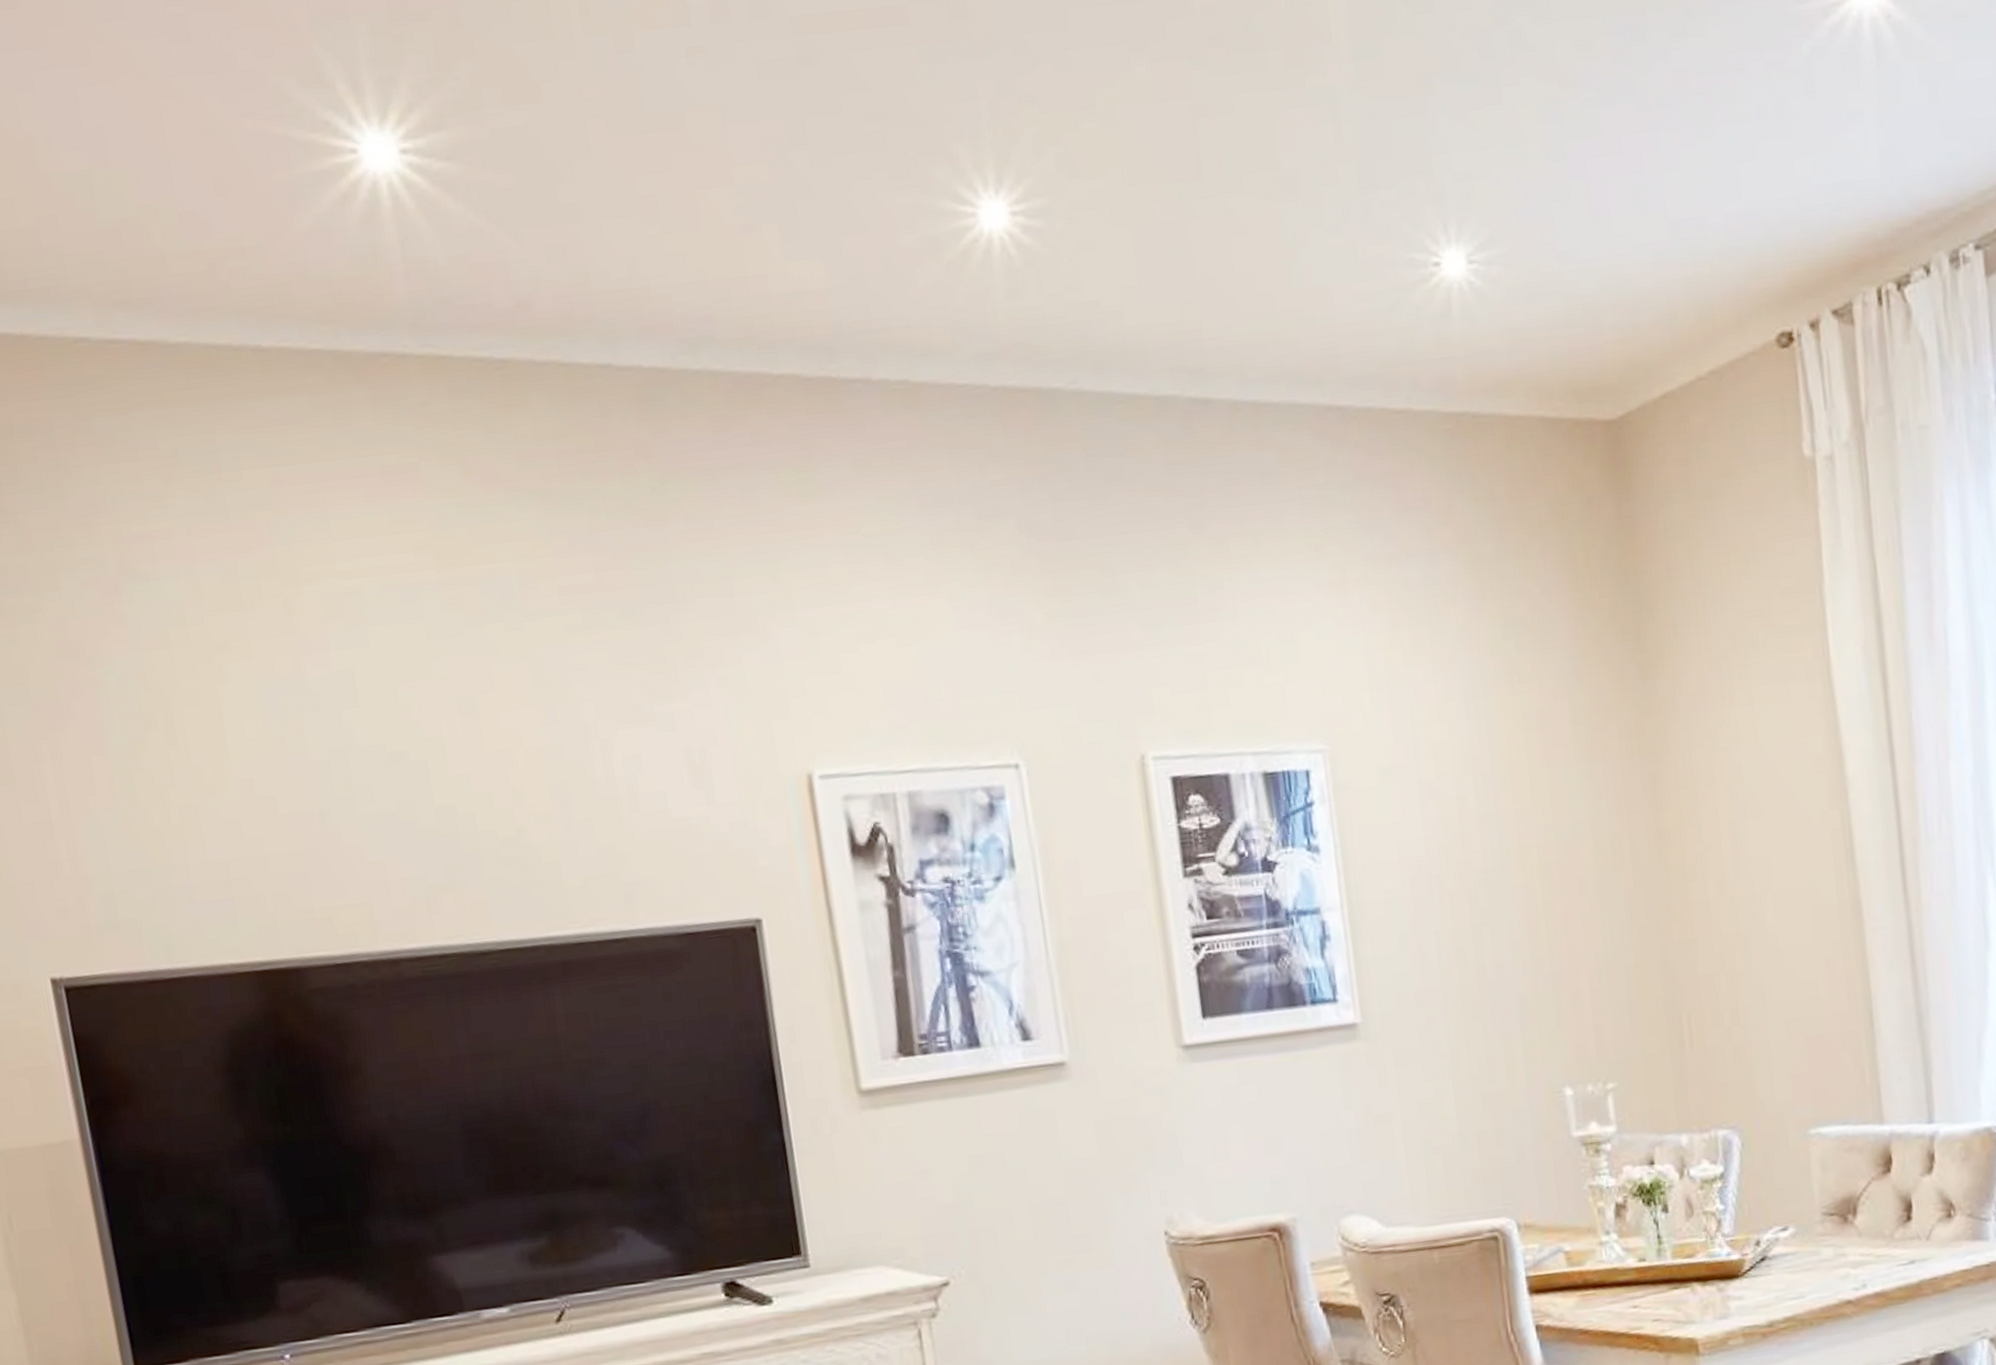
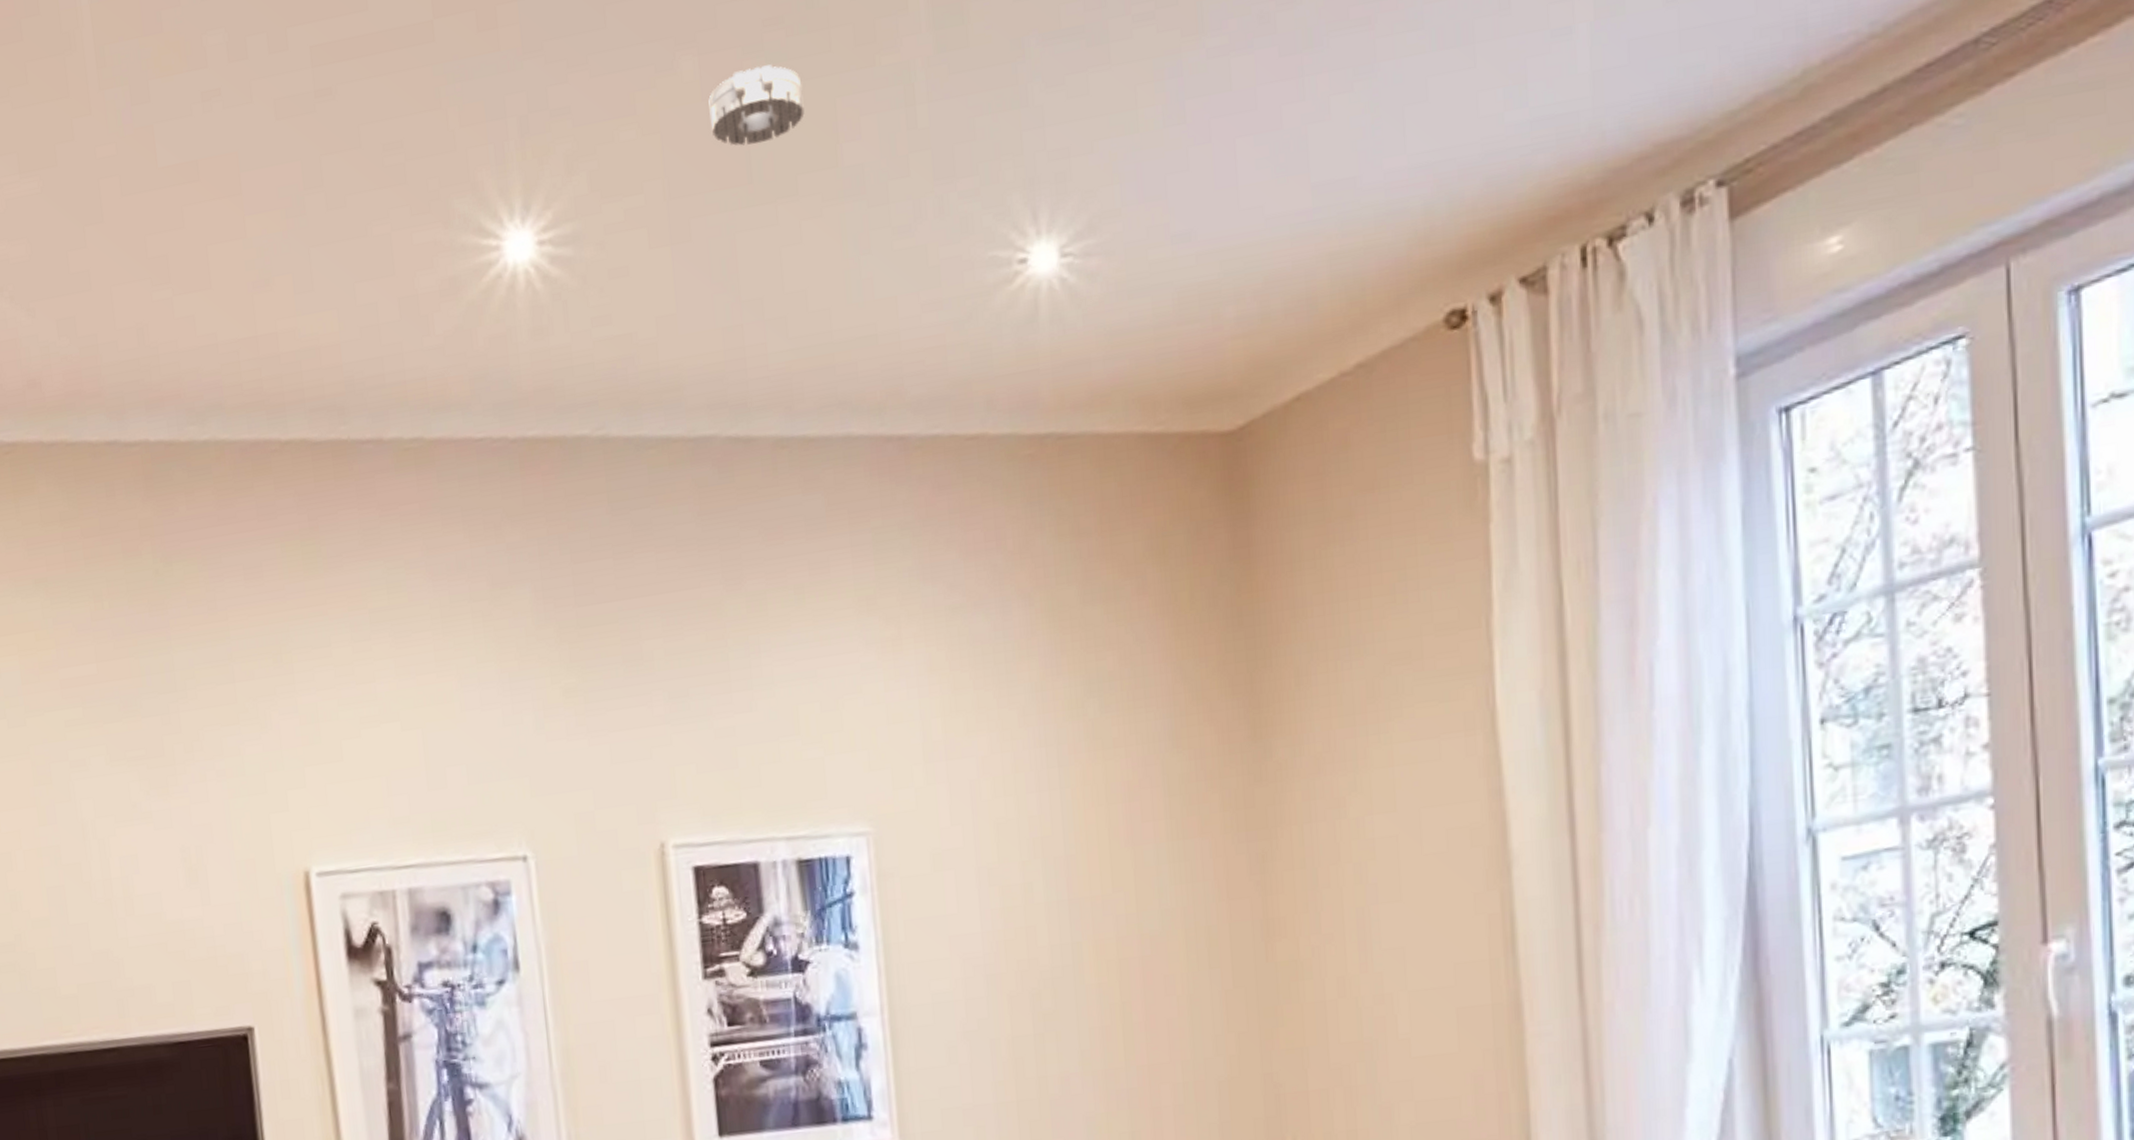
smoke detector: none [1161,76,1246,144] -> present [708,64,805,146]

